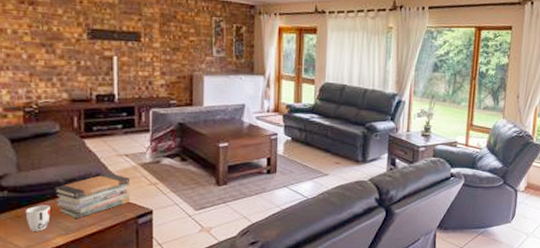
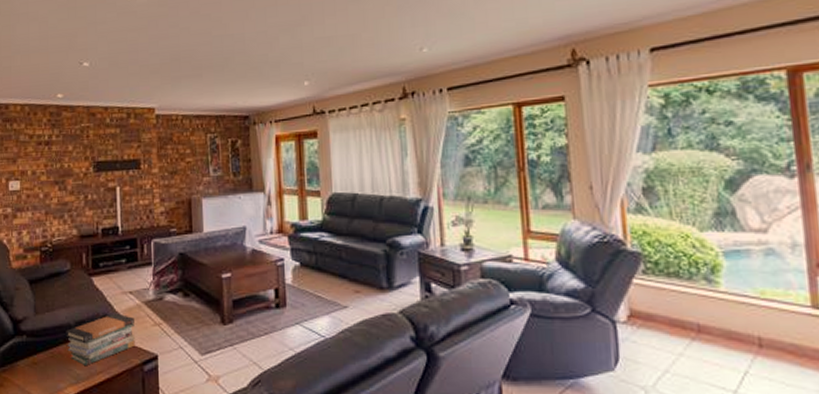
cup: present [26,205,51,231] -> none [42,350,63,380]

